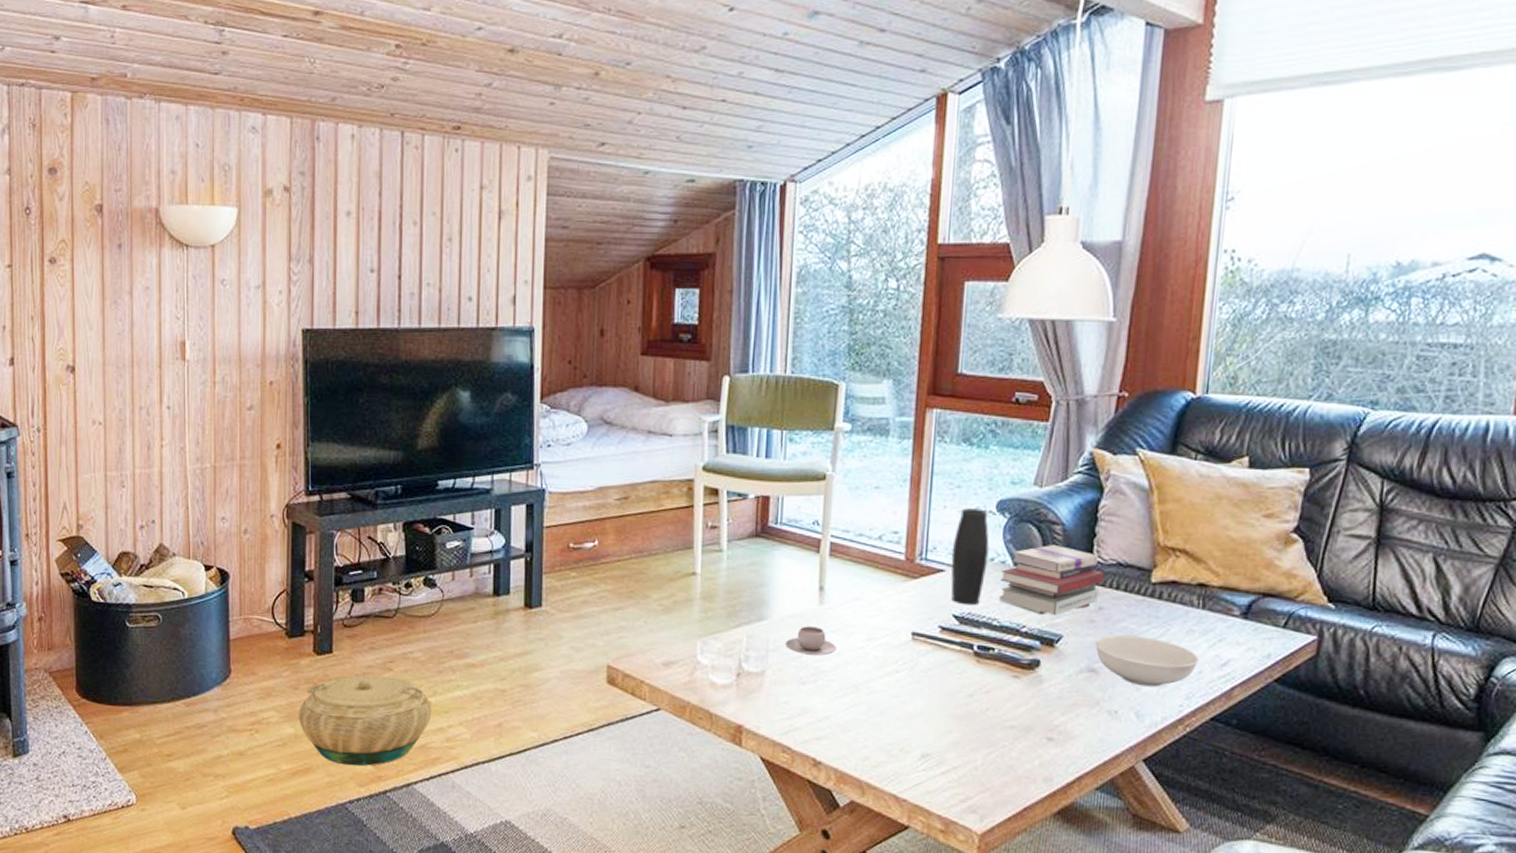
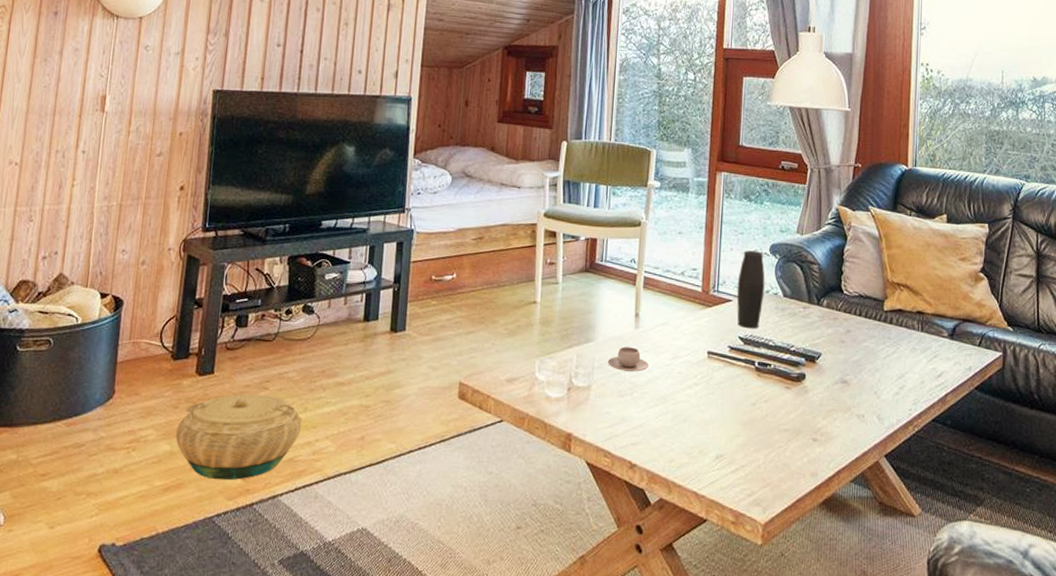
books: present [999,545,1105,616] -> none [773,280,850,338]
bowl: present [1095,635,1199,687] -> none [846,352,921,395]

